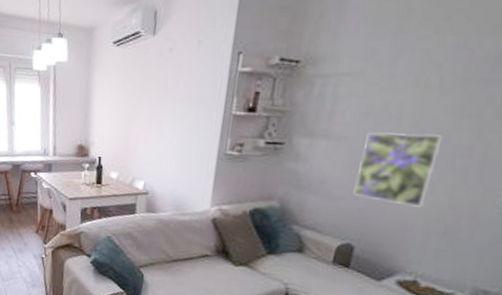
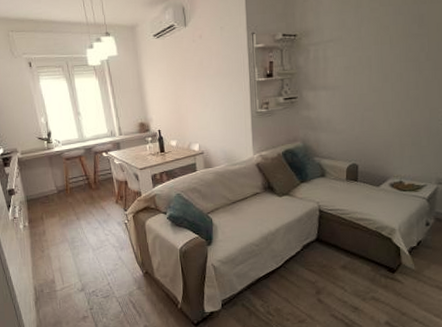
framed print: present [353,132,443,207] -> none [350,76,399,129]

